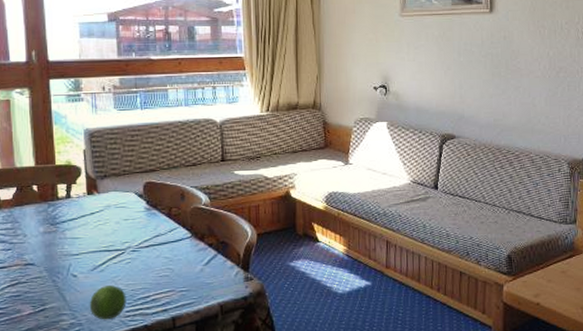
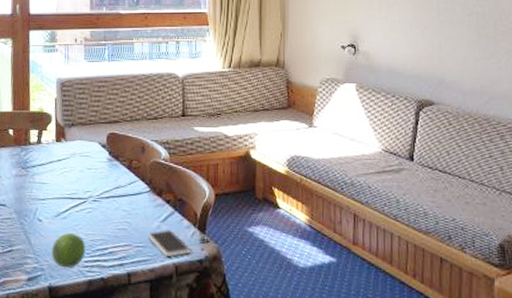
smartphone: none [190,271,235,297] -> present [147,229,191,257]

